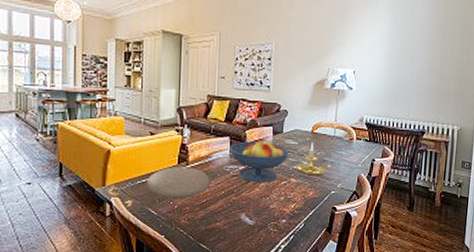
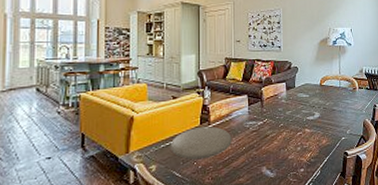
fruit bowl: present [230,139,289,183] -> none [248,94,301,136]
candle holder: present [296,141,332,176] -> none [309,93,340,125]

